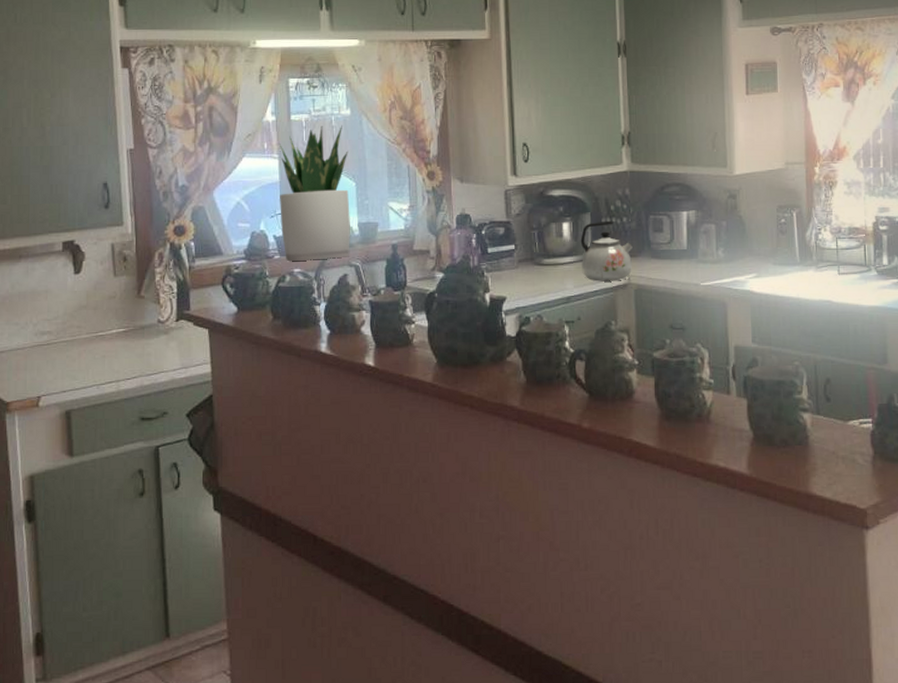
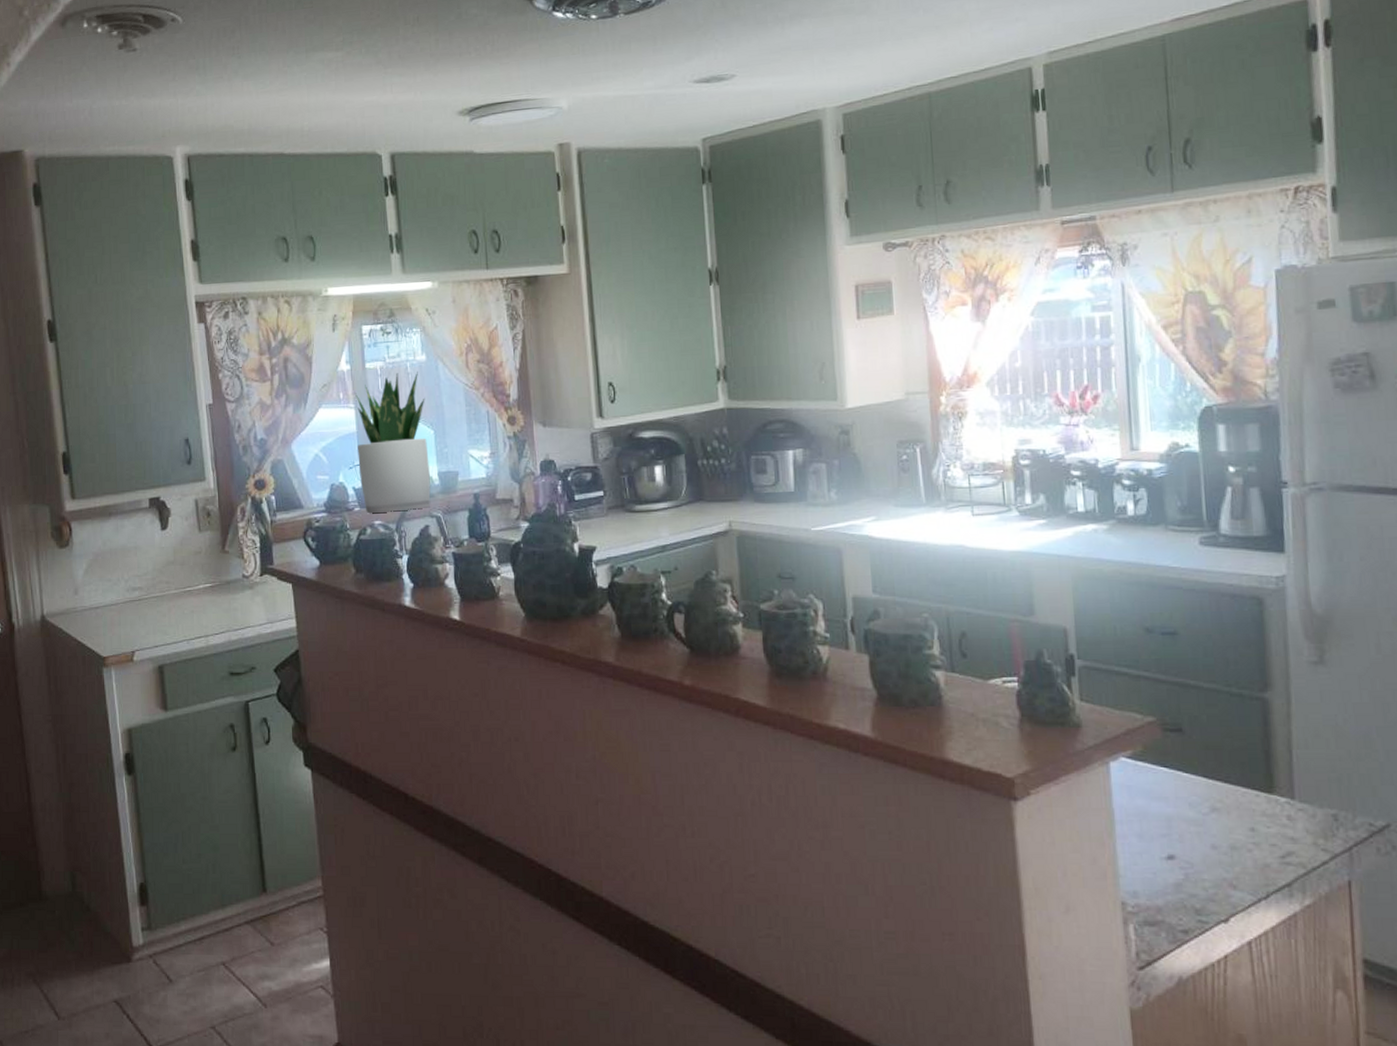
kettle: present [580,220,633,282] -> none [674,462,733,529]

